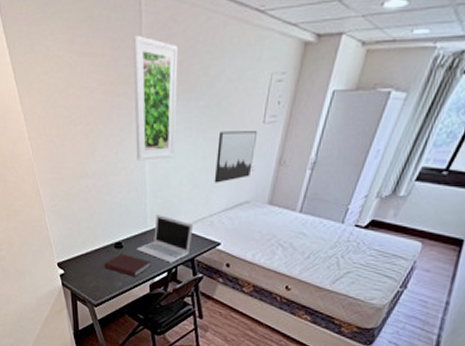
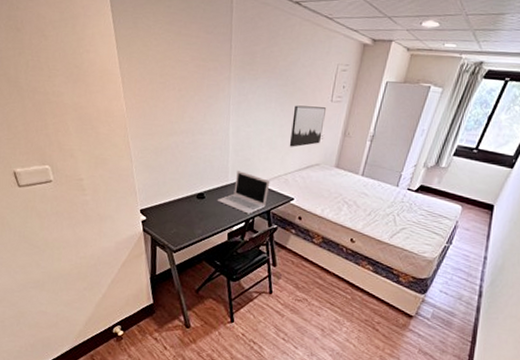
notebook: present [104,253,150,278] -> none [185,203,229,226]
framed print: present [133,34,179,161] -> none [221,24,263,124]

